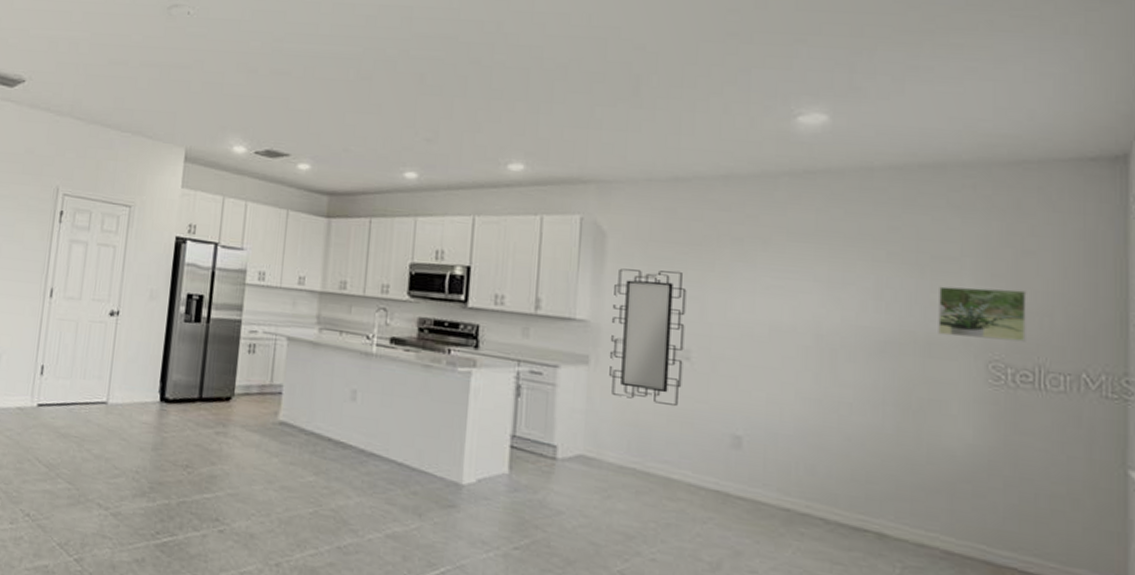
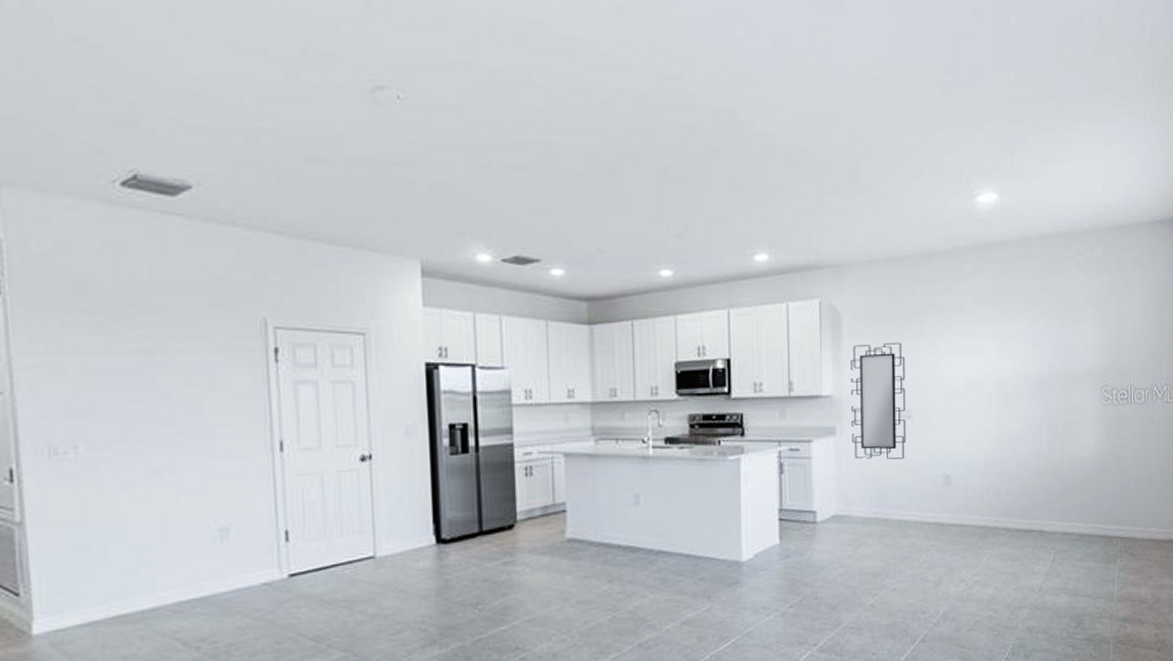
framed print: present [938,286,1027,342] -> none [1072,329,1123,371]

